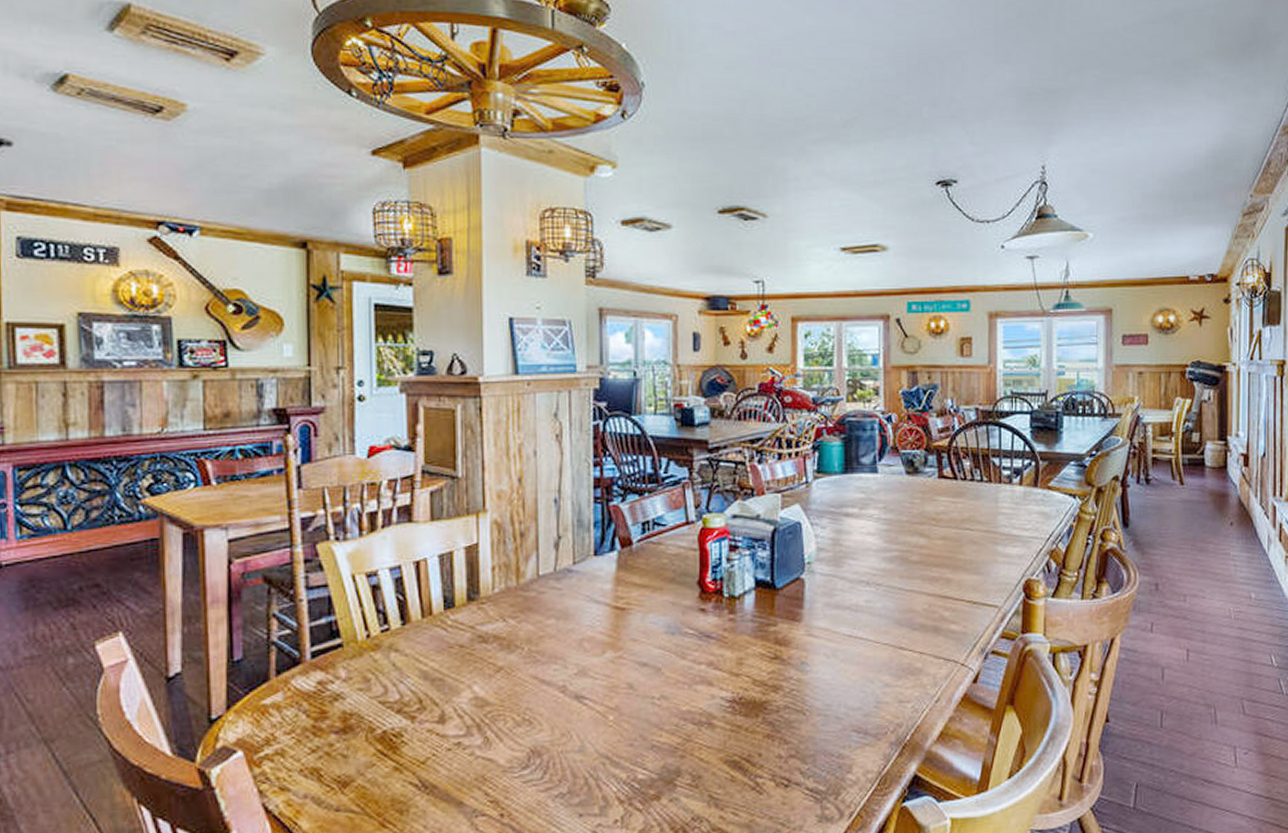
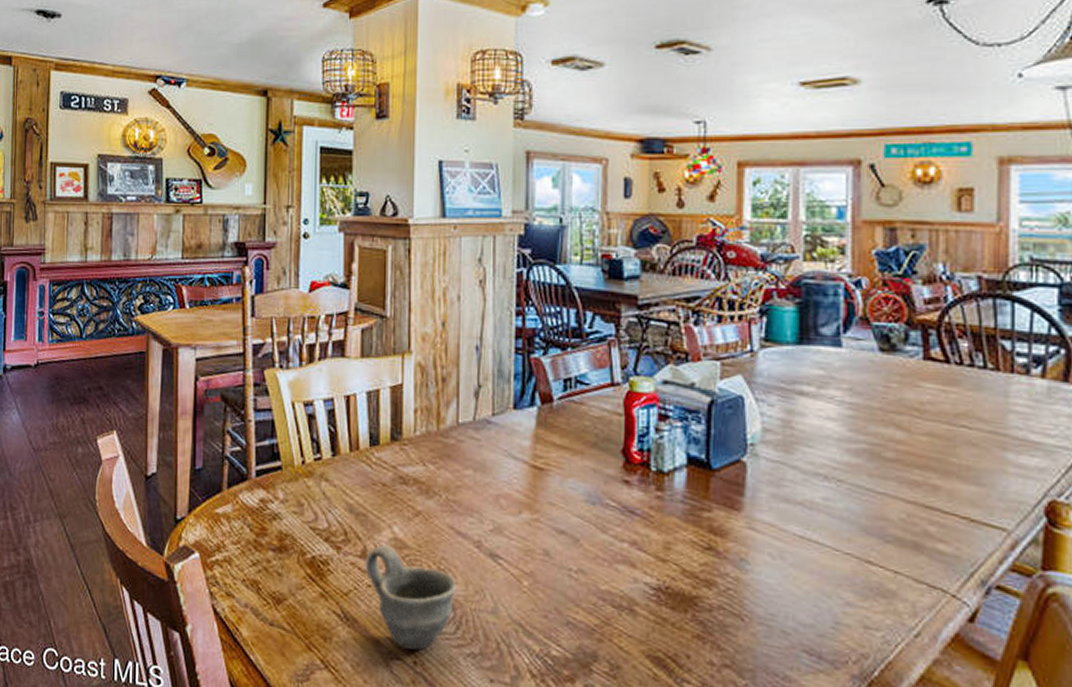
cup: none [443,706,543,804] -> present [365,545,457,651]

